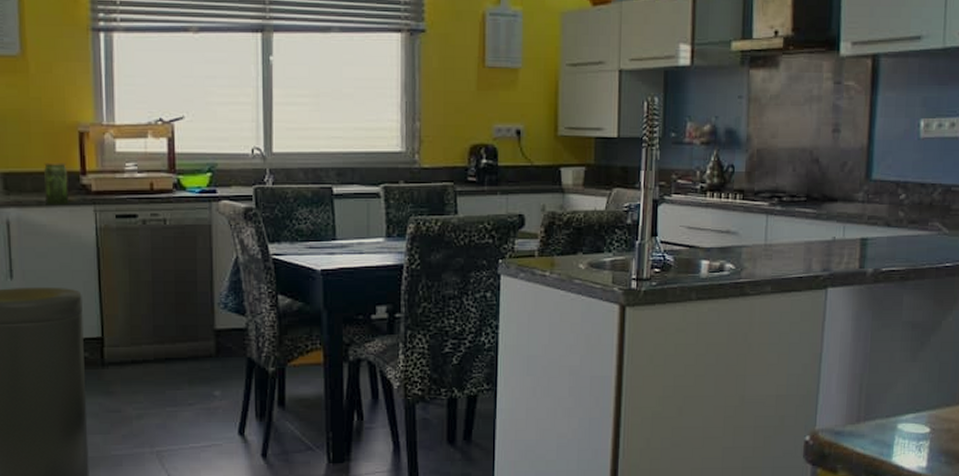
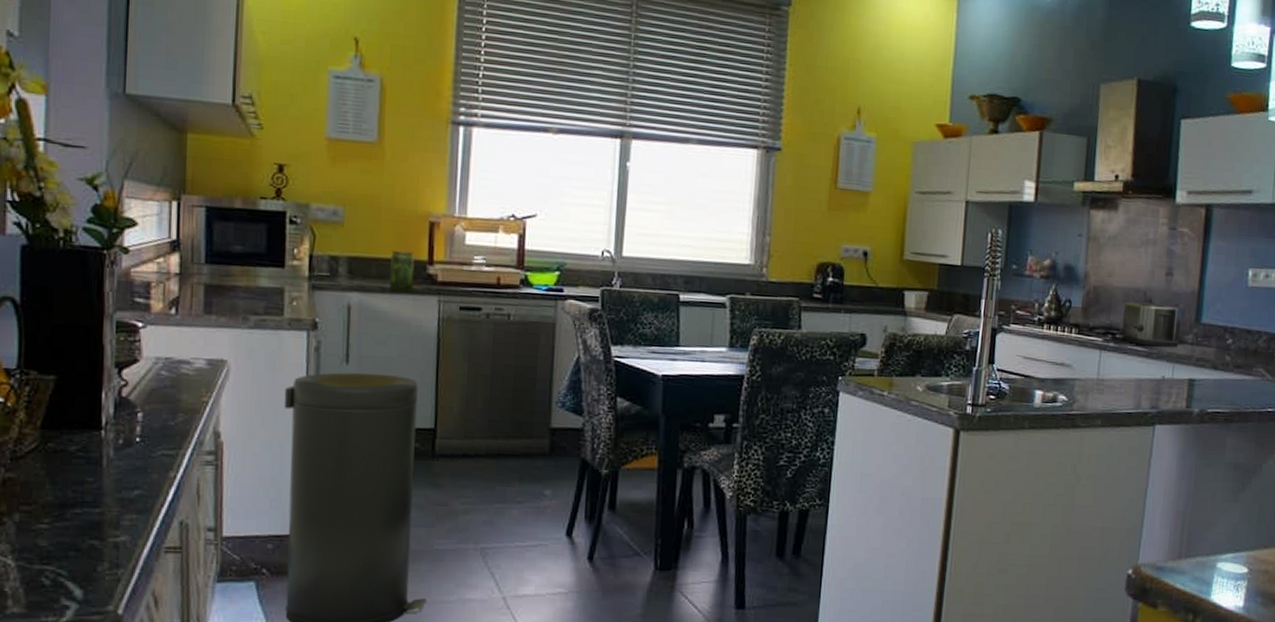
toaster: none [788,162,851,207] -> present [1121,301,1182,347]

